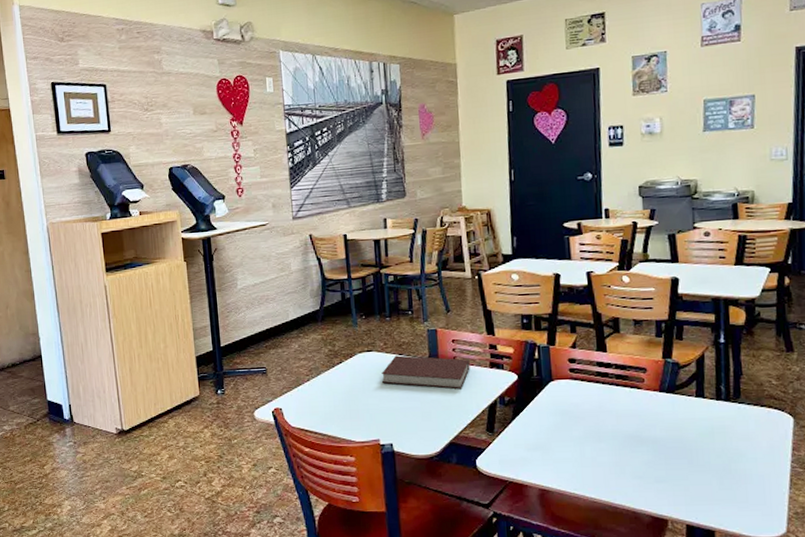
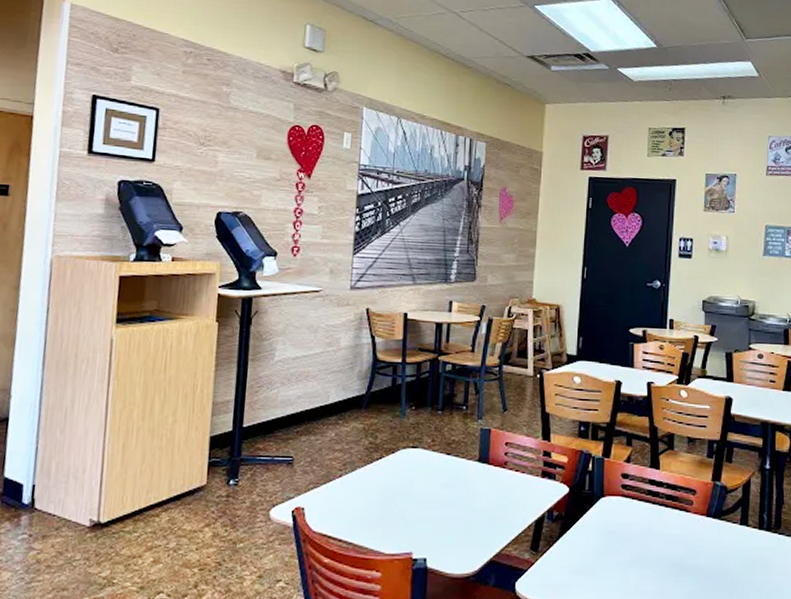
notebook: present [382,355,470,389] -> none [424,455,521,499]

